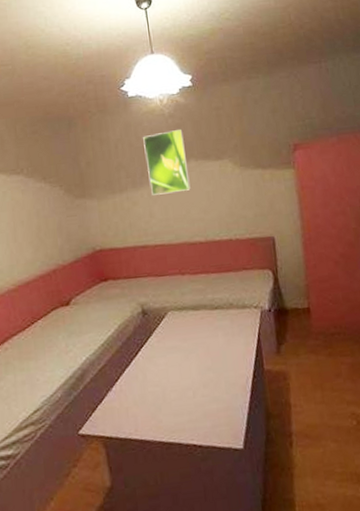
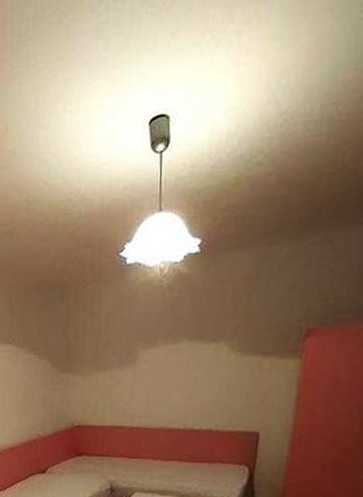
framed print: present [143,128,191,195] -> none [135,303,180,376]

